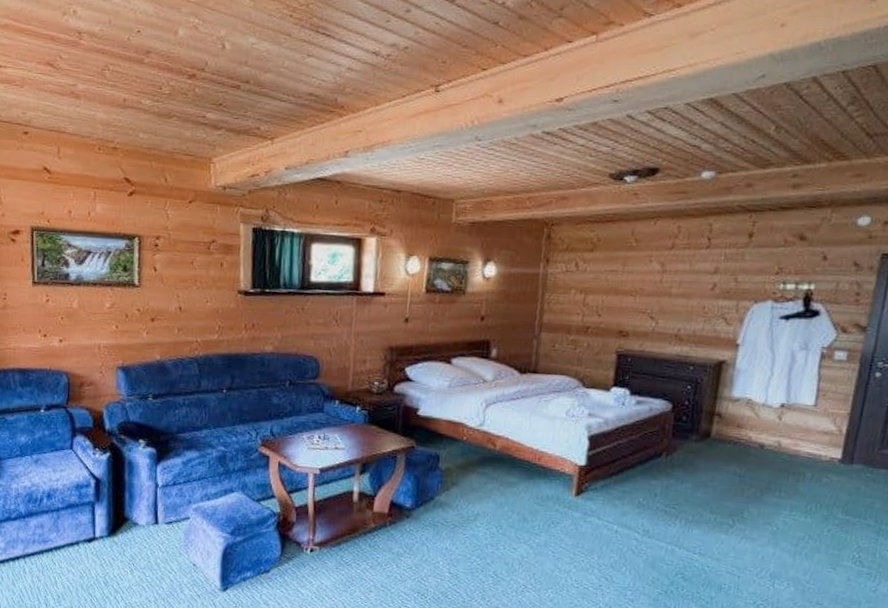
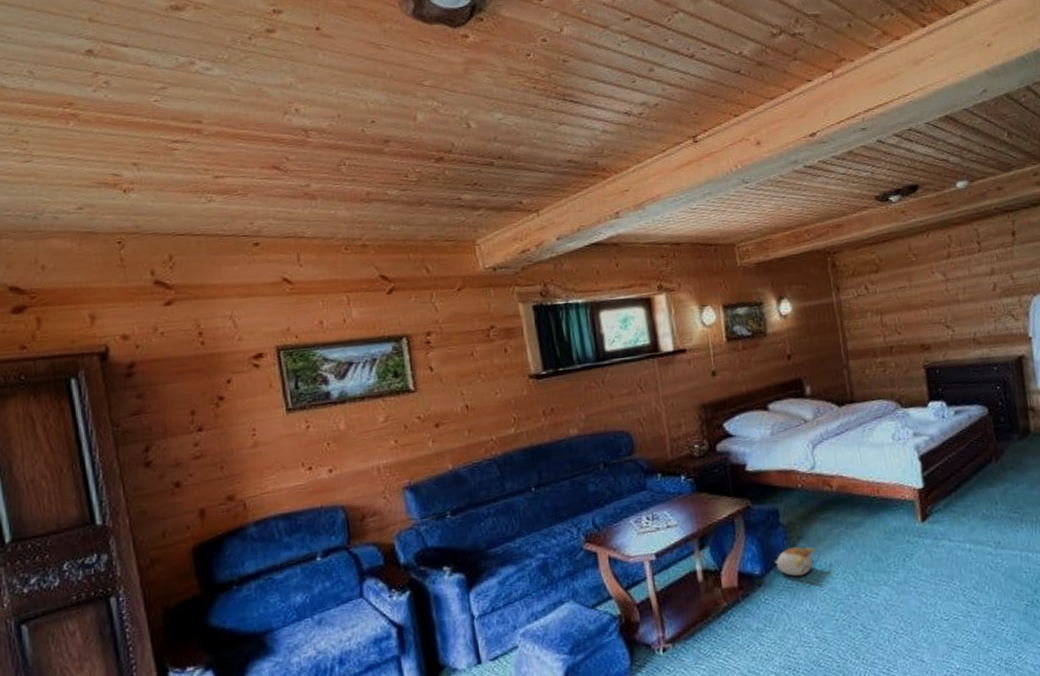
plush toy: none [426,491,466,518] -> present [774,547,815,577]

